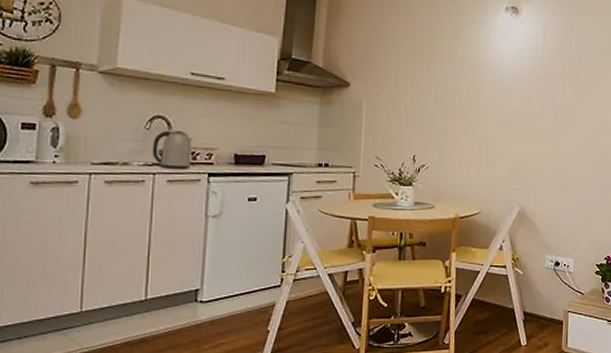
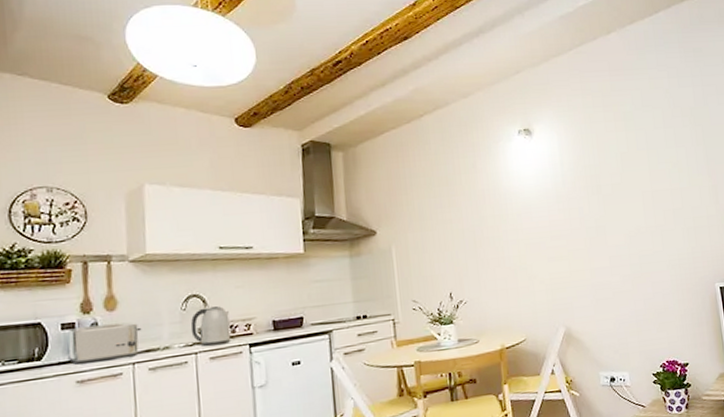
toaster: none [25,129,103,168] -> present [68,322,142,366]

